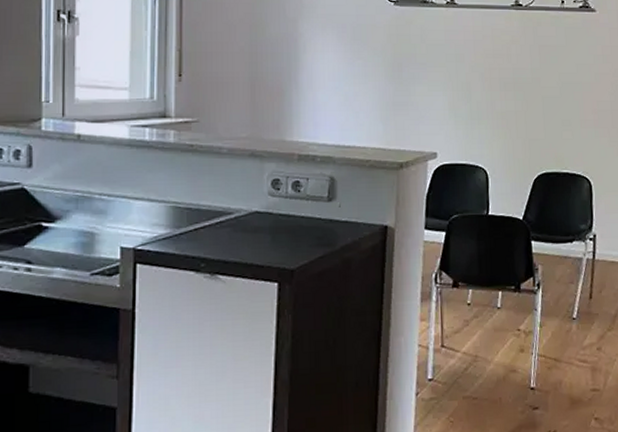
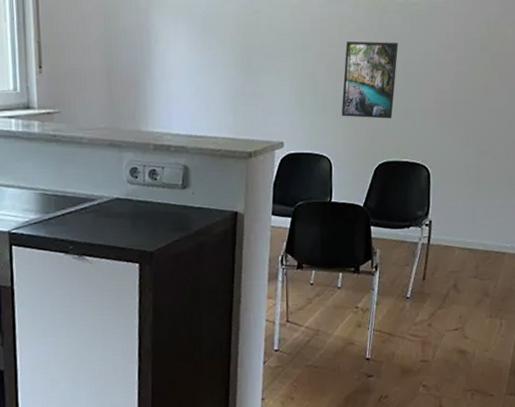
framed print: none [497,53,554,129] -> present [341,42,399,119]

